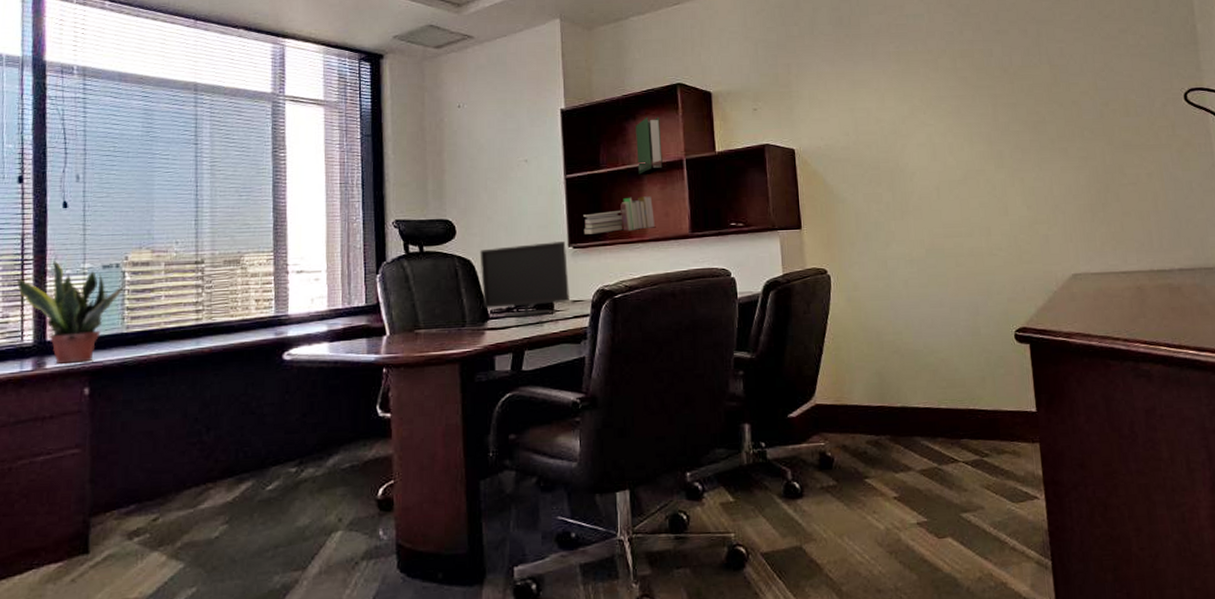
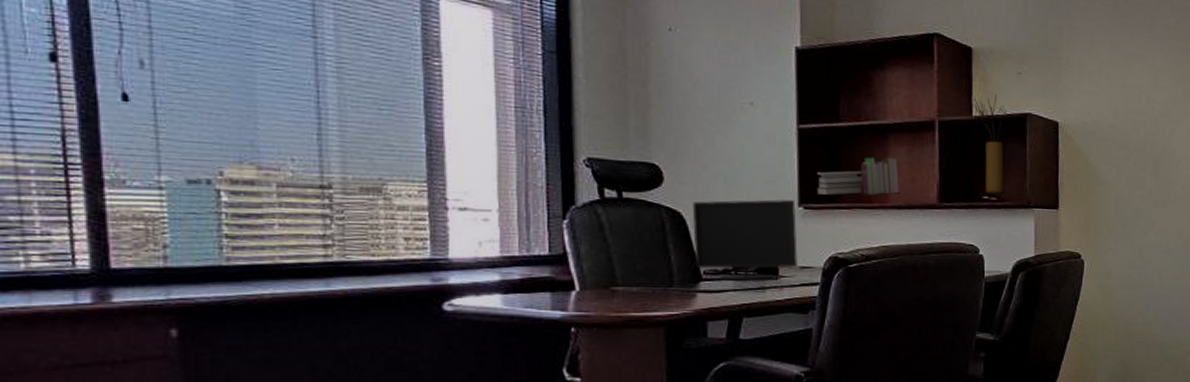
potted plant: present [16,260,127,364] -> none [58,167,224,298]
binder: present [636,117,663,175] -> none [882,67,912,134]
vase: none [715,130,749,221] -> present [973,94,1008,195]

